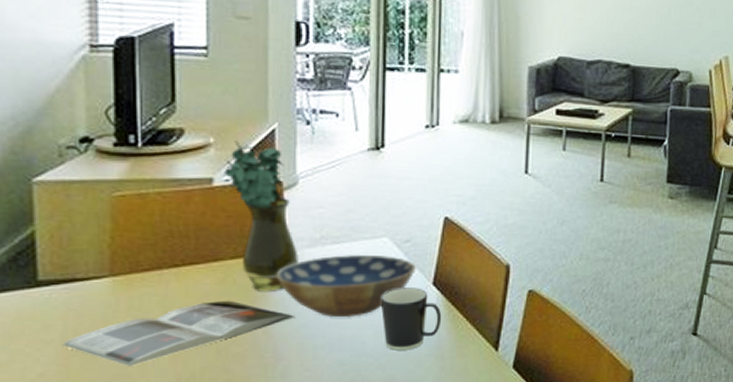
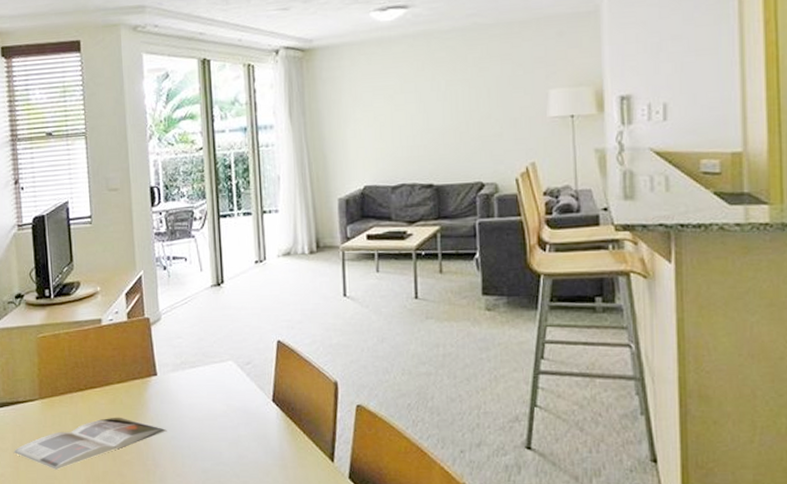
vase: present [224,141,299,291] -> none [108,287,166,409]
bowl: present [276,255,416,318] -> none [150,377,257,431]
mug: present [380,288,442,350] -> none [230,404,283,460]

